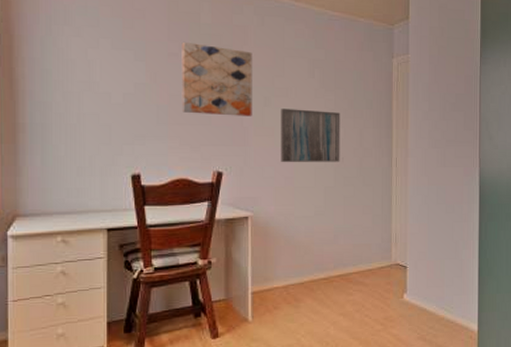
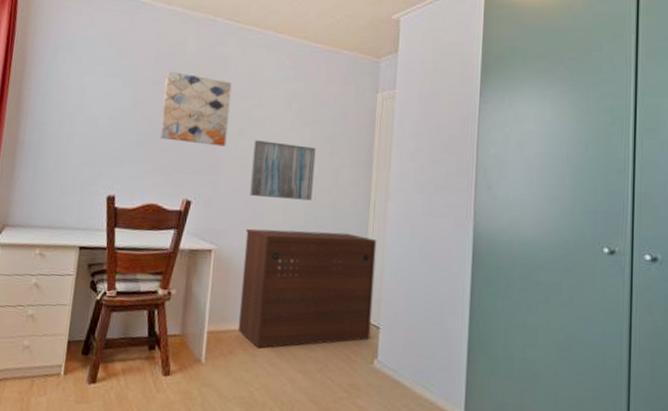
shelving unit: none [280,189,400,300] -> present [237,228,377,349]

